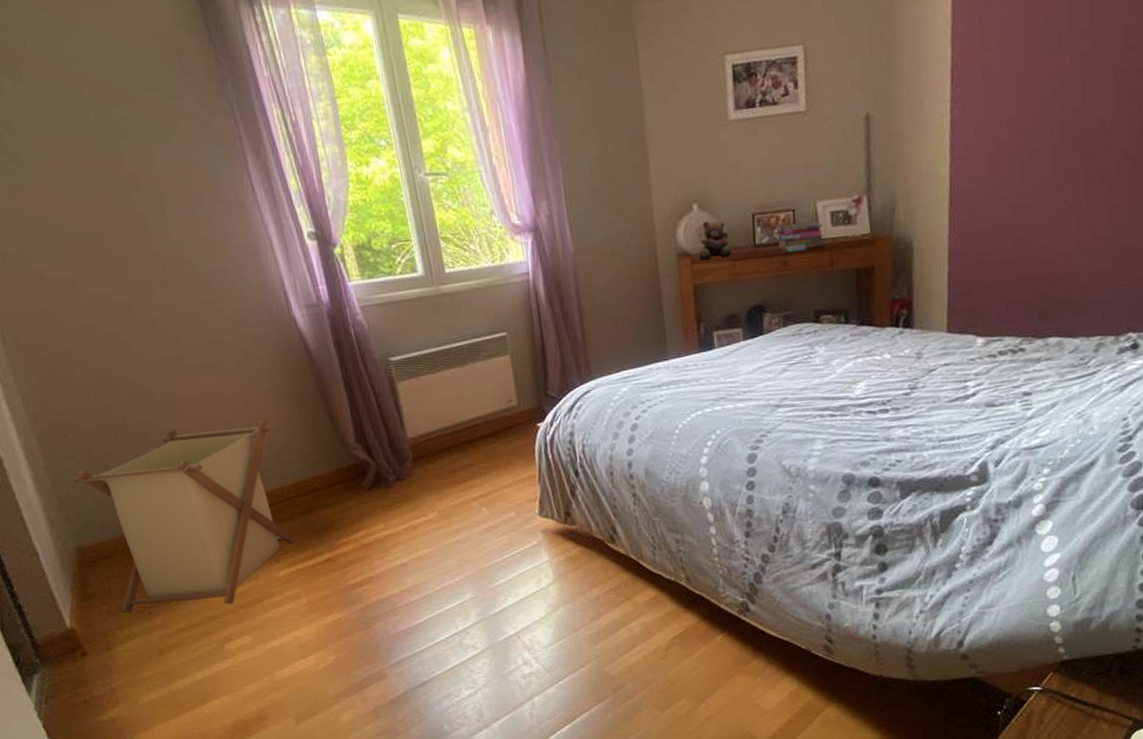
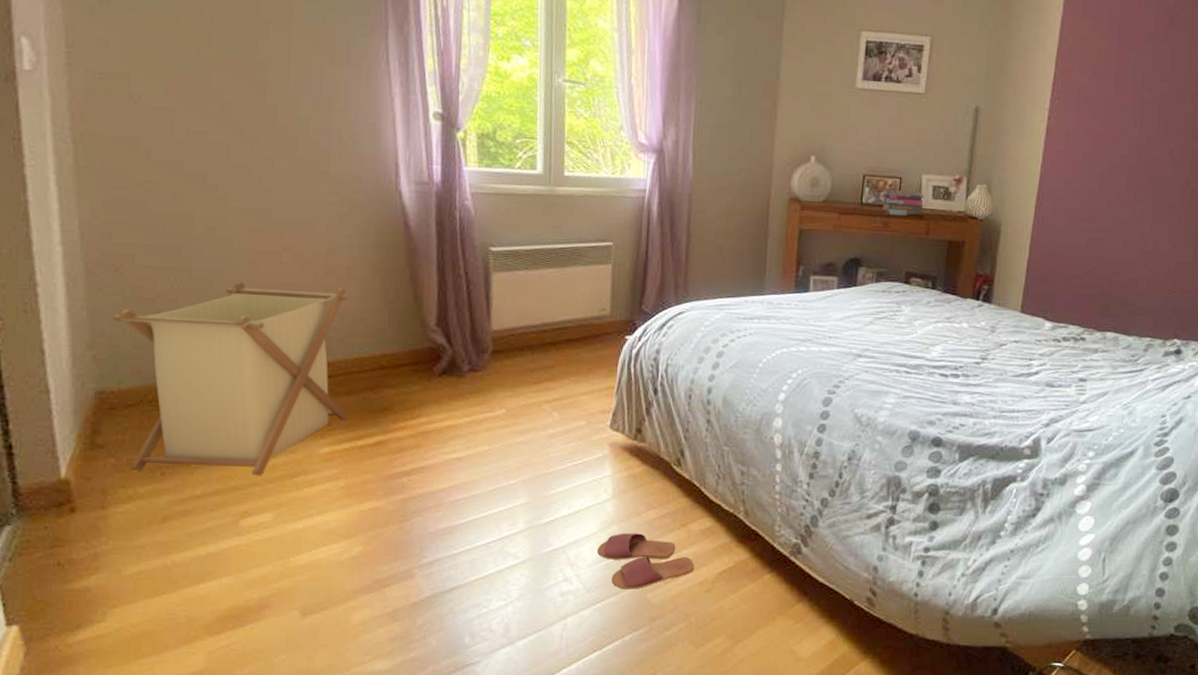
slippers: none [549,611,646,666] -> present [597,533,695,589]
teddy bear: present [699,220,732,260] -> none [809,172,840,209]
vase: none [868,199,902,242] -> present [964,184,994,222]

